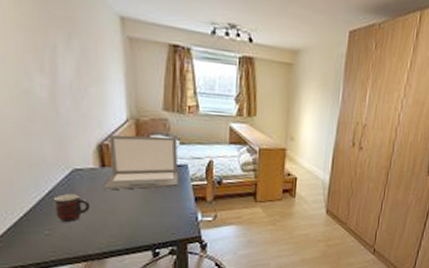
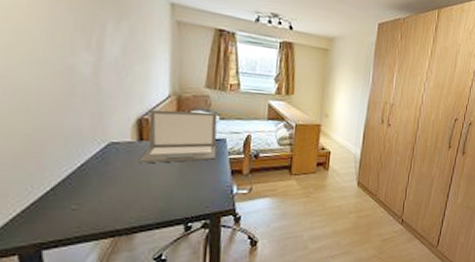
mug: present [54,193,91,222] -> none [85,166,124,196]

